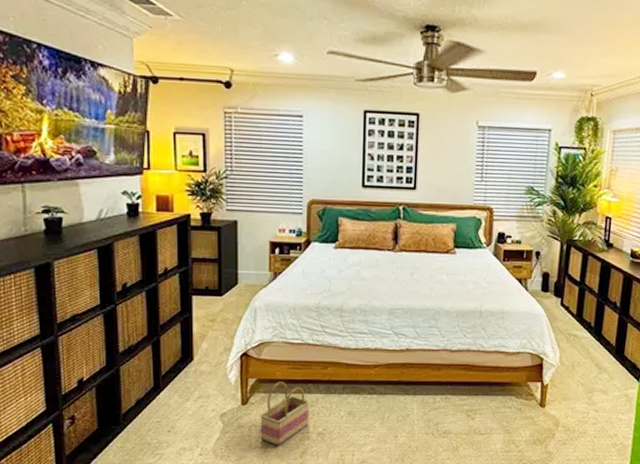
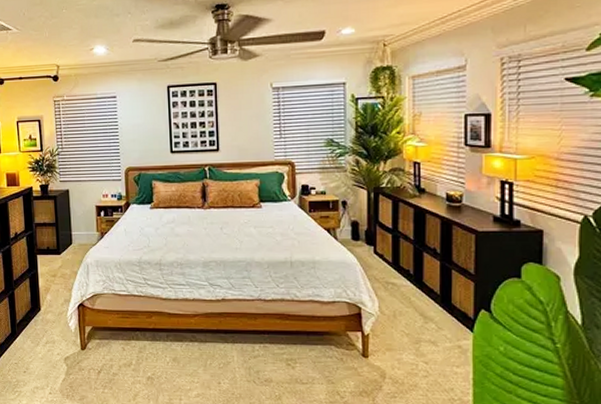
basket: present [260,381,310,447] -> none [97,329,139,389]

